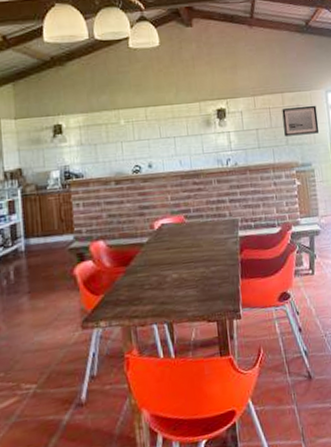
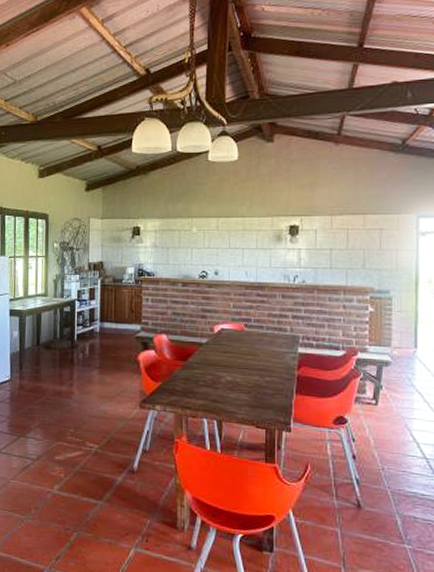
wall art: present [282,105,319,137] -> none [362,230,404,260]

